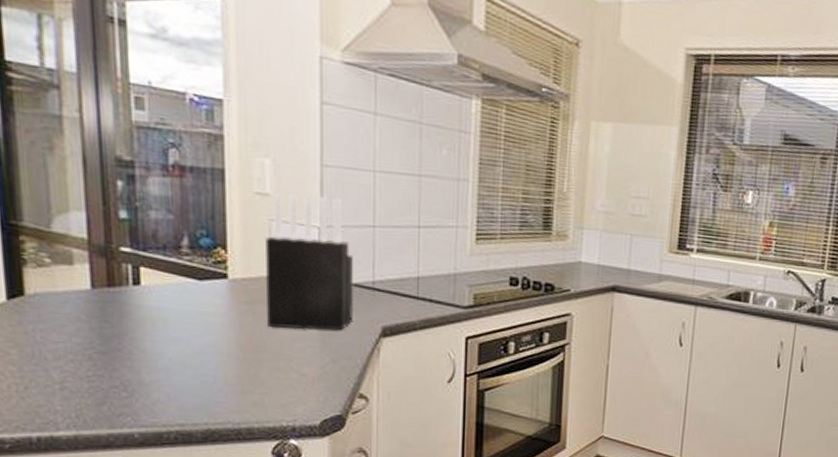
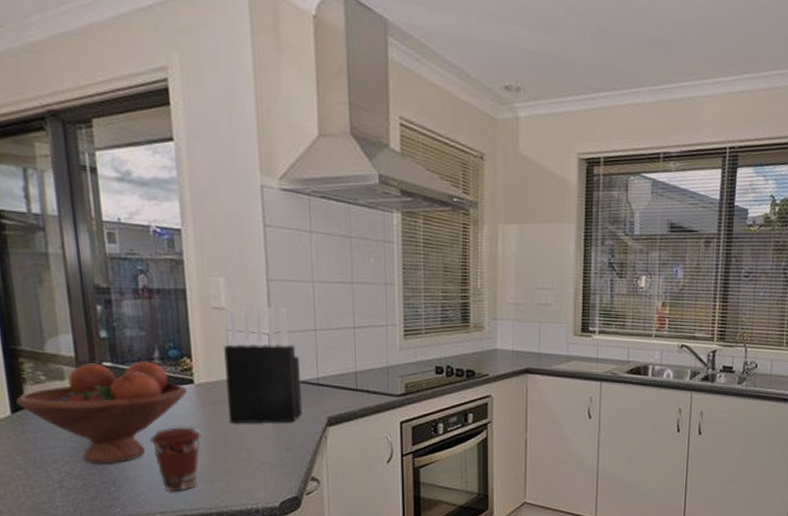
fruit bowl: none [14,247,219,366] -> present [16,361,187,464]
coffee cup: none [172,327,233,402] -> present [150,427,201,492]

